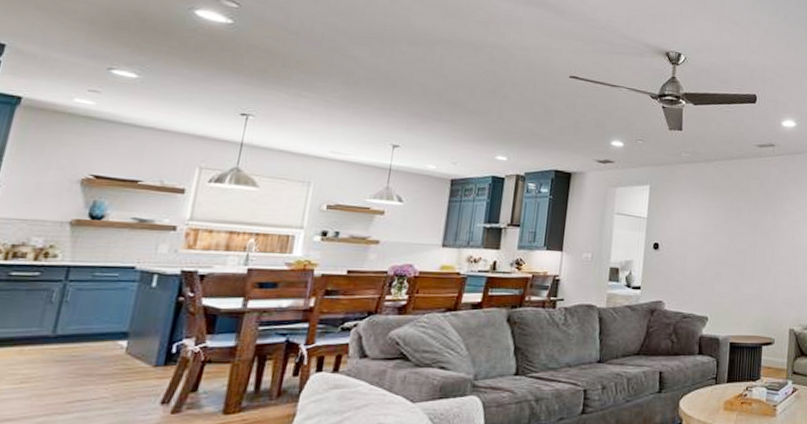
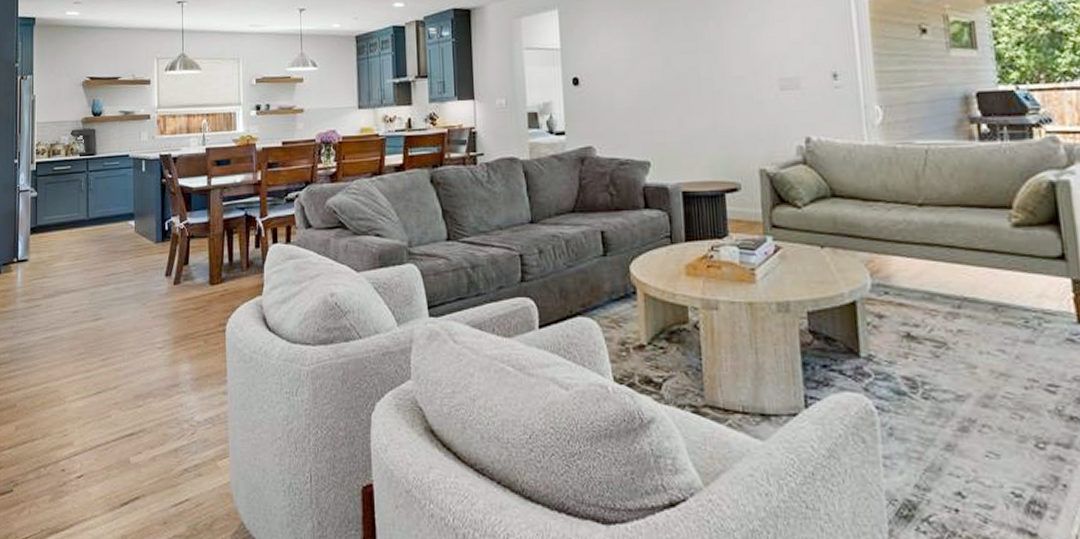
coffee maker: none [37,231,91,262] -> present [67,128,96,156]

